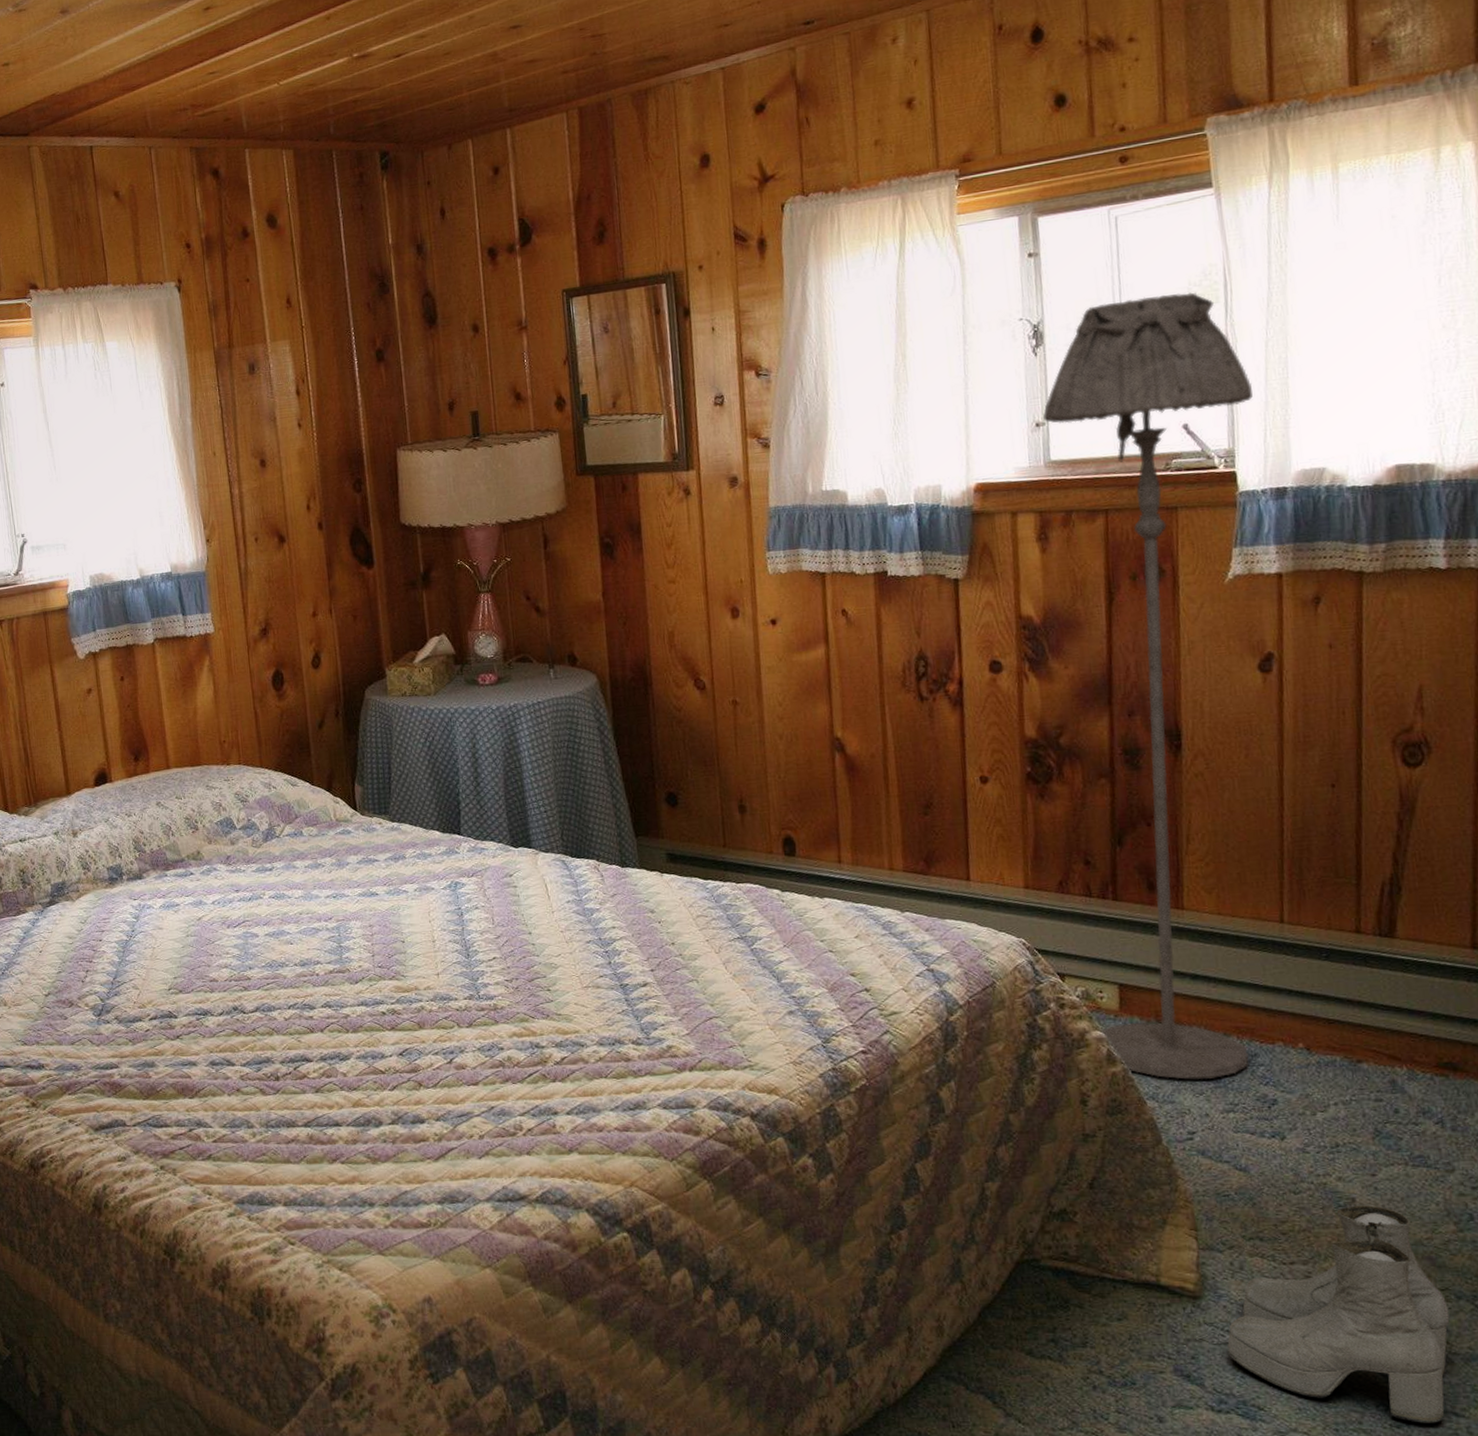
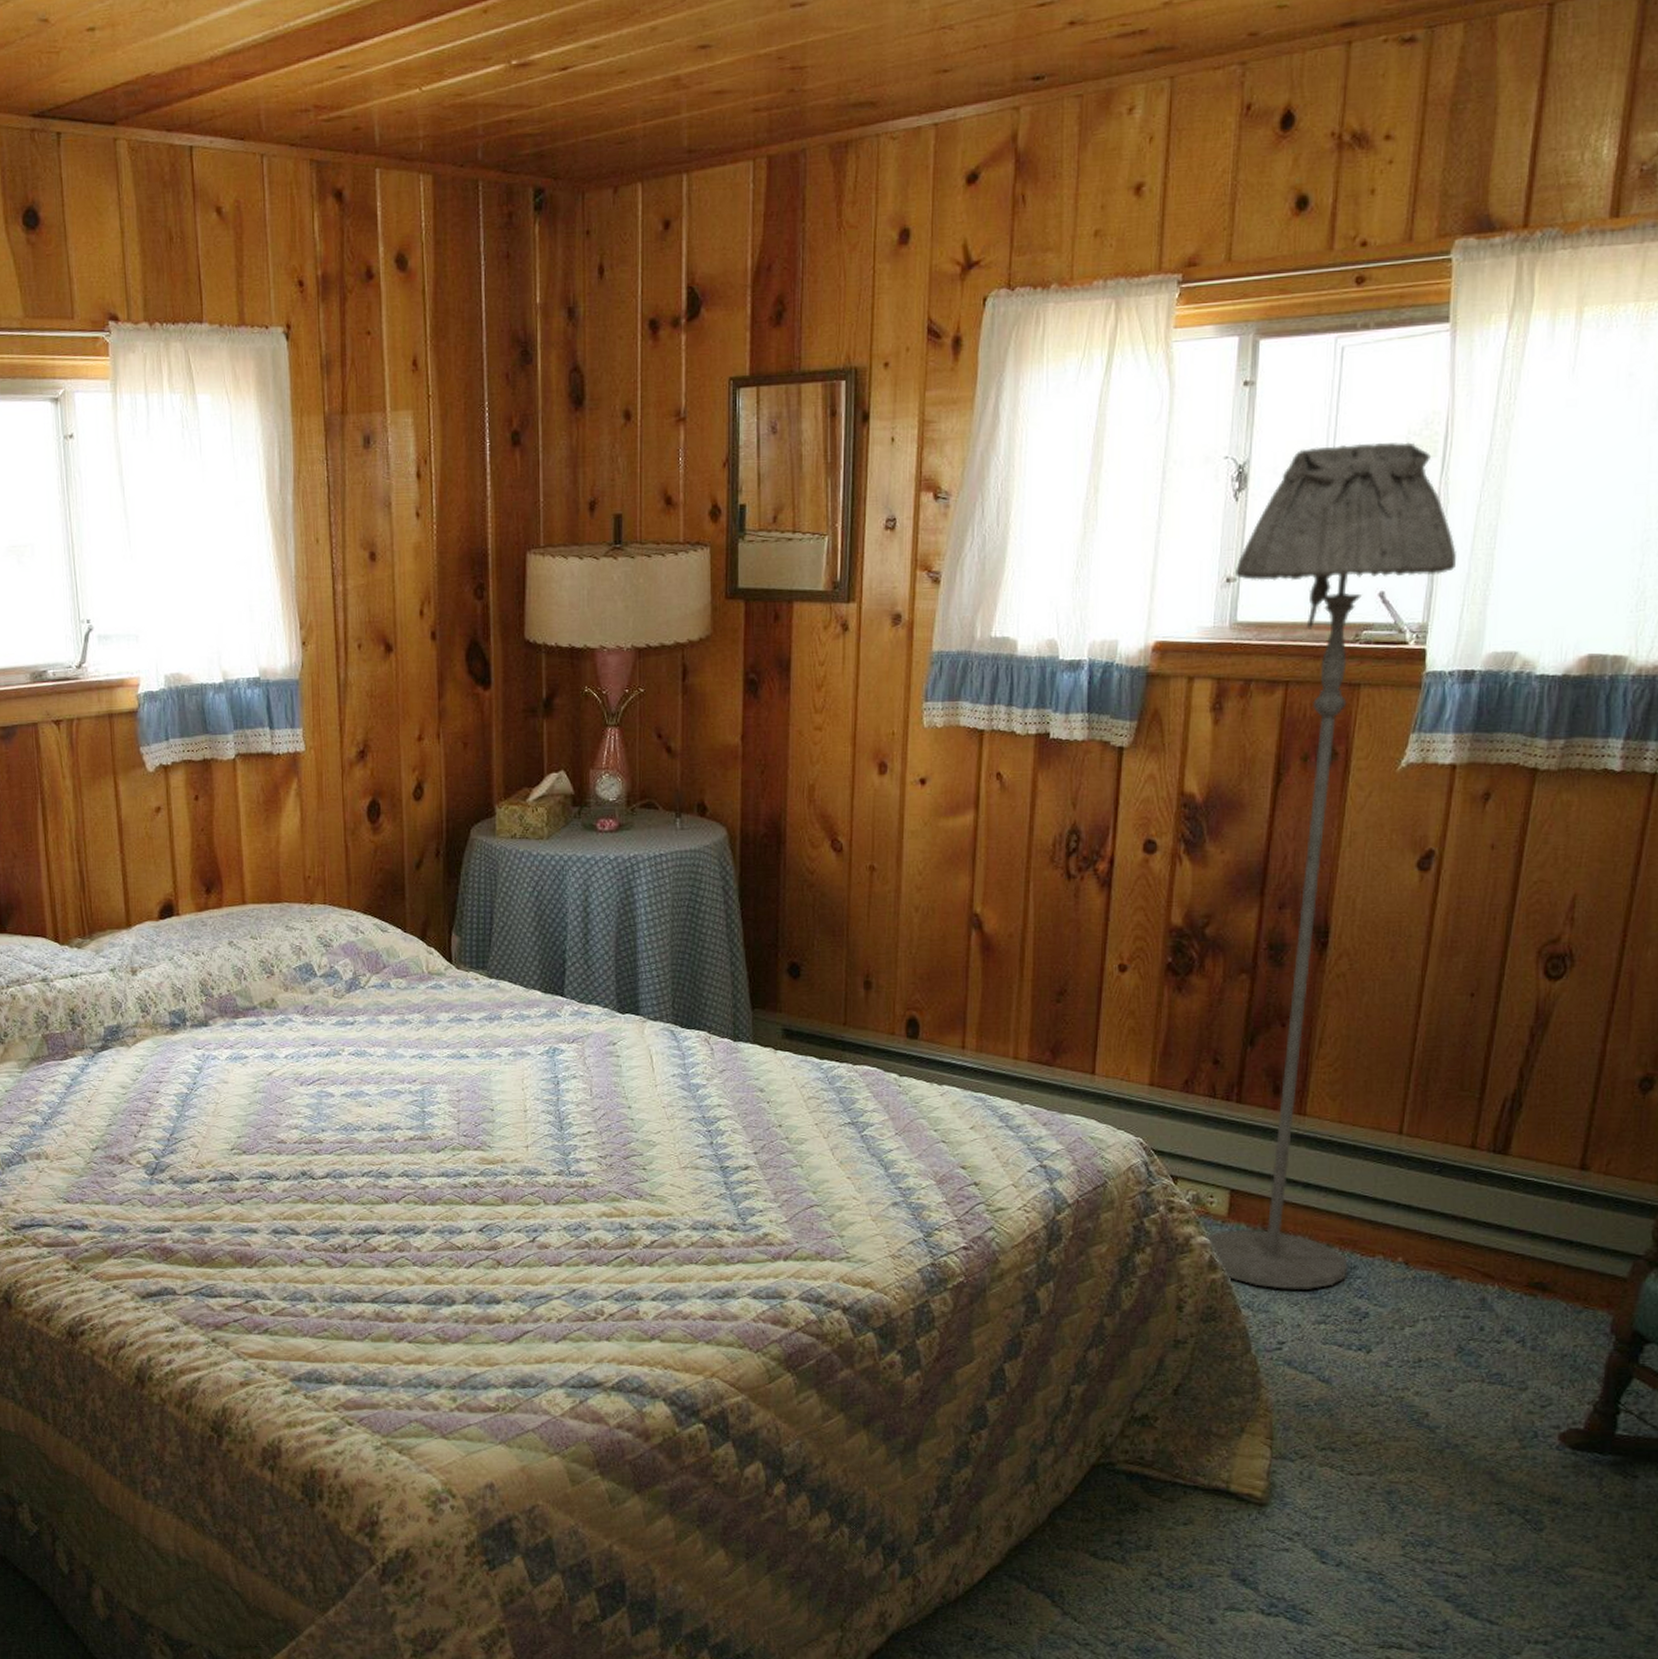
boots: present [1227,1205,1450,1423] -> none [1285,1420,1500,1630]

